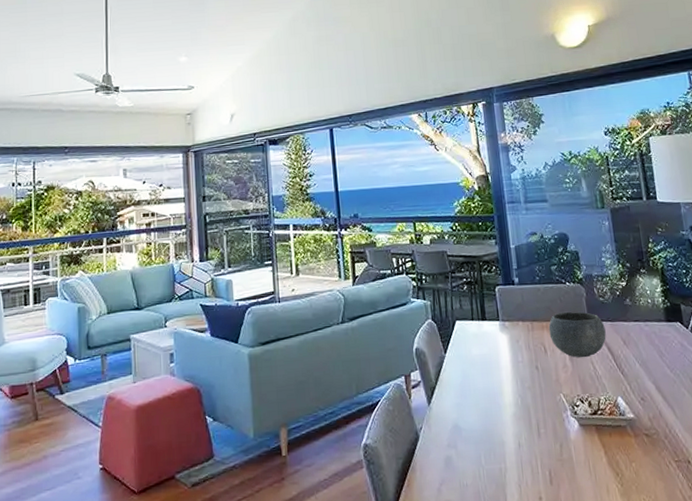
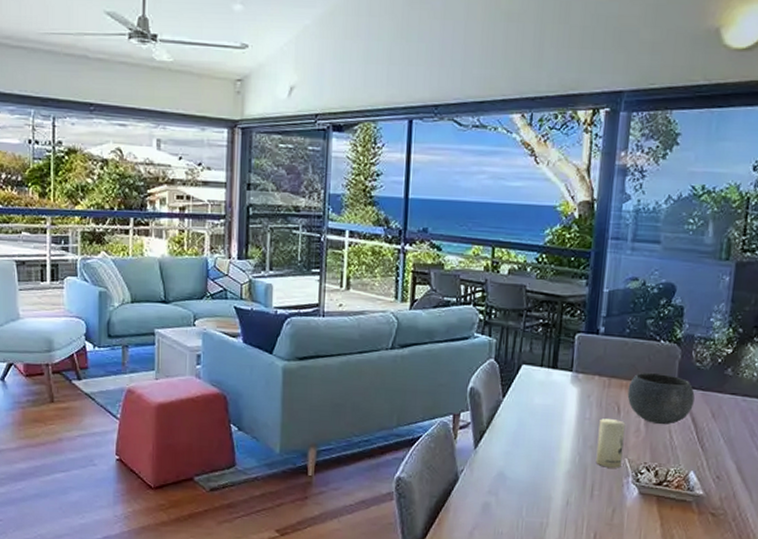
candle: none [531,359,559,405] -> present [595,419,626,468]

